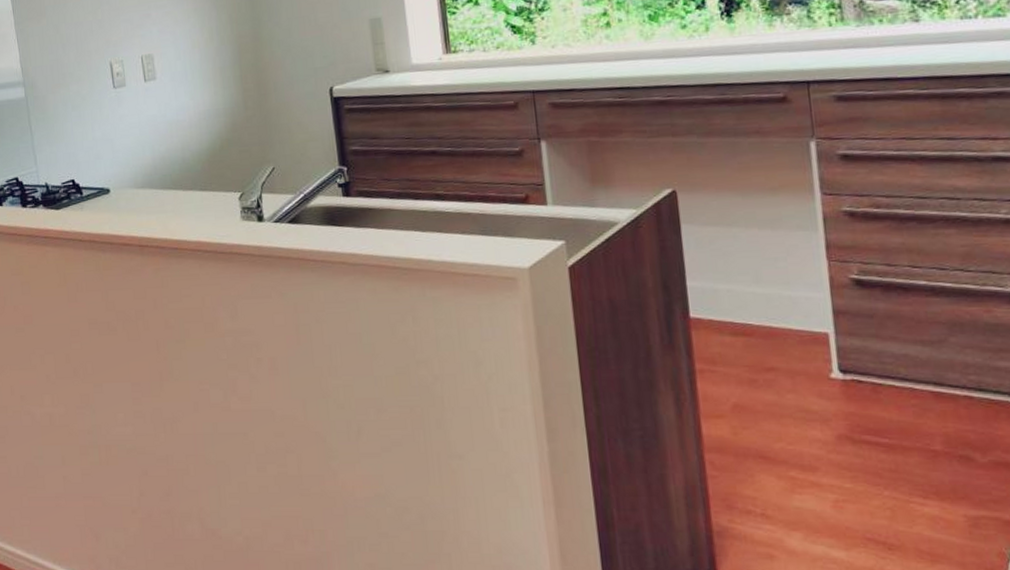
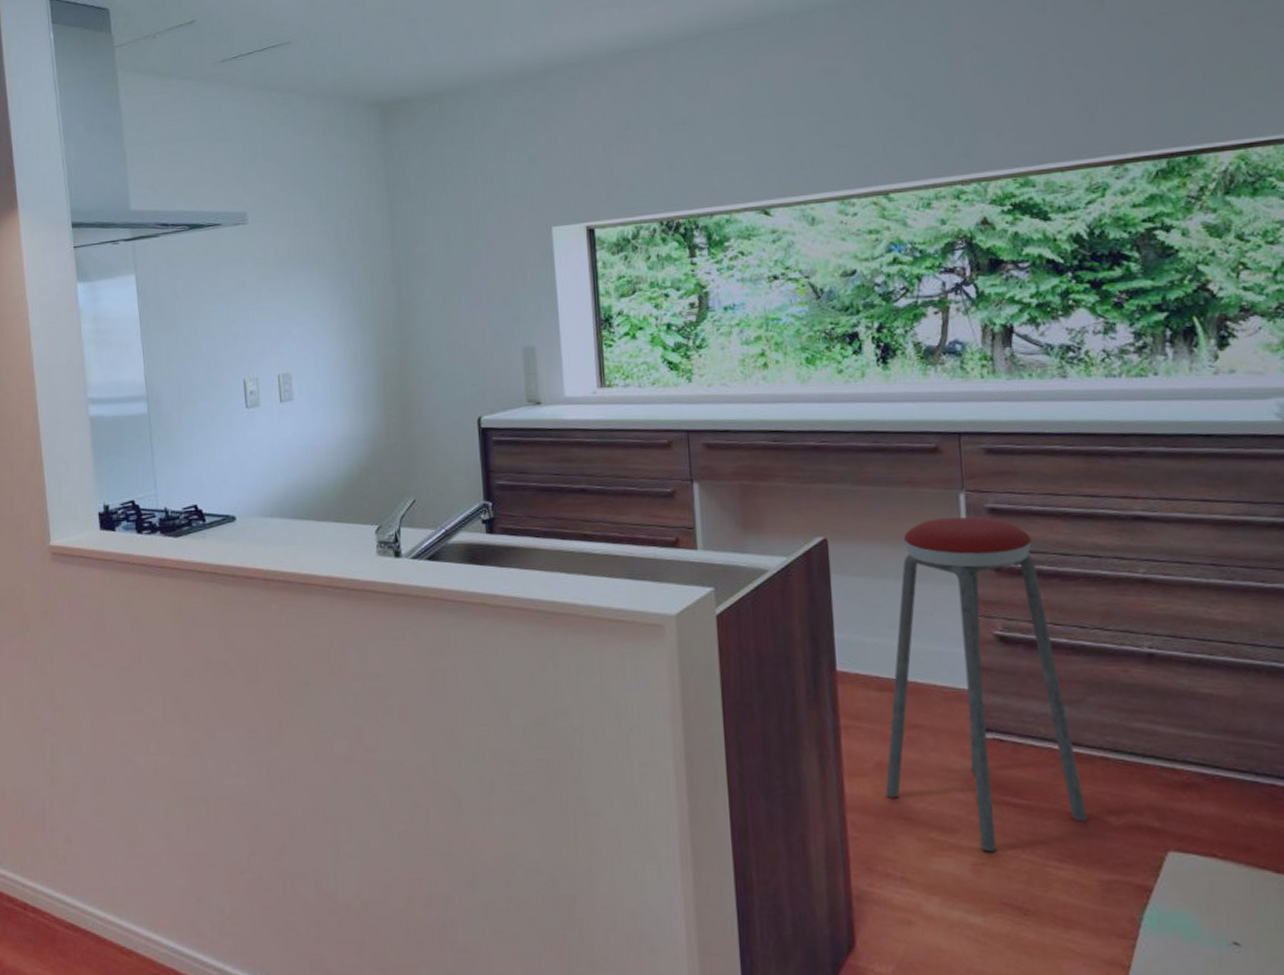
music stool: none [743,164,952,489] -> present [885,516,1088,852]

